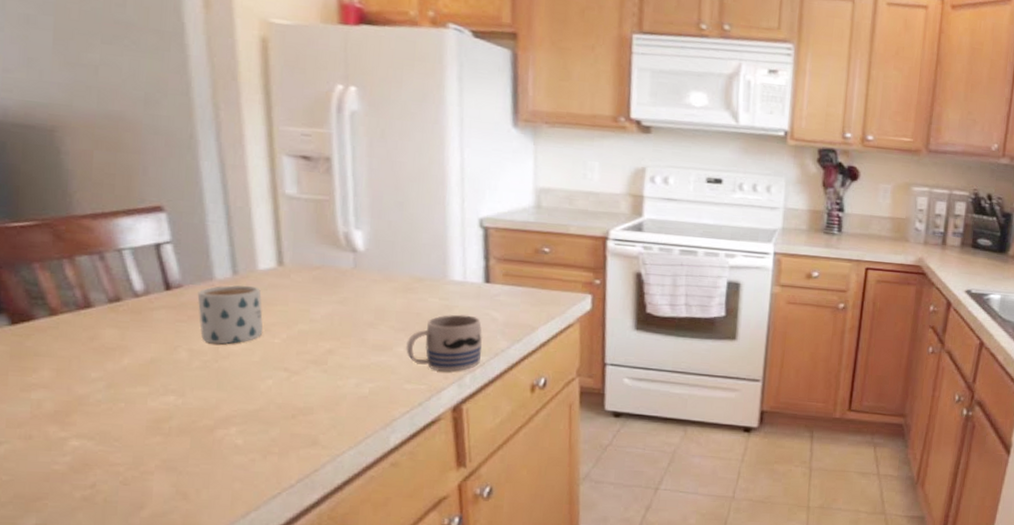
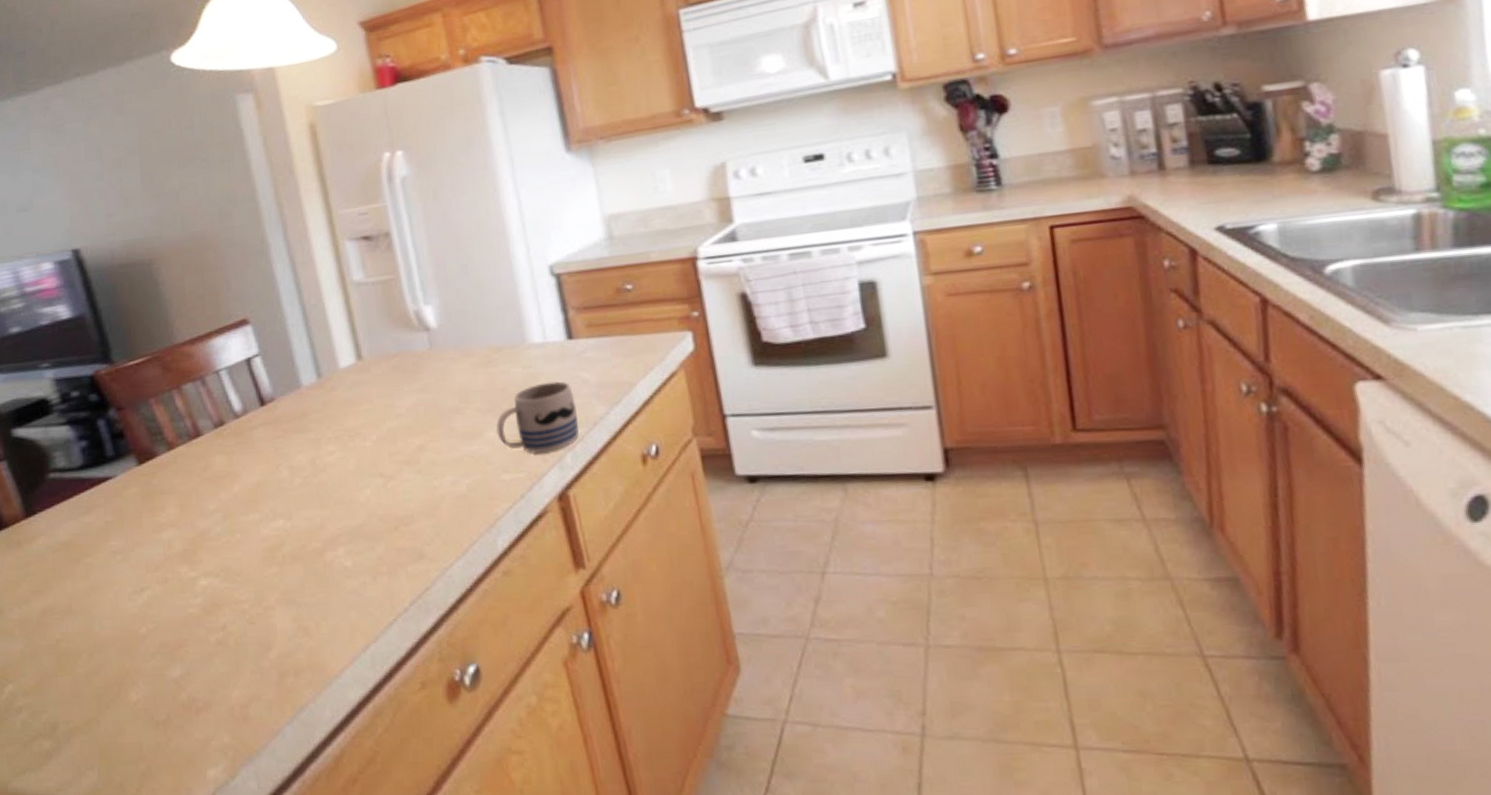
mug: present [197,285,263,344] -> none [289,387,353,457]

